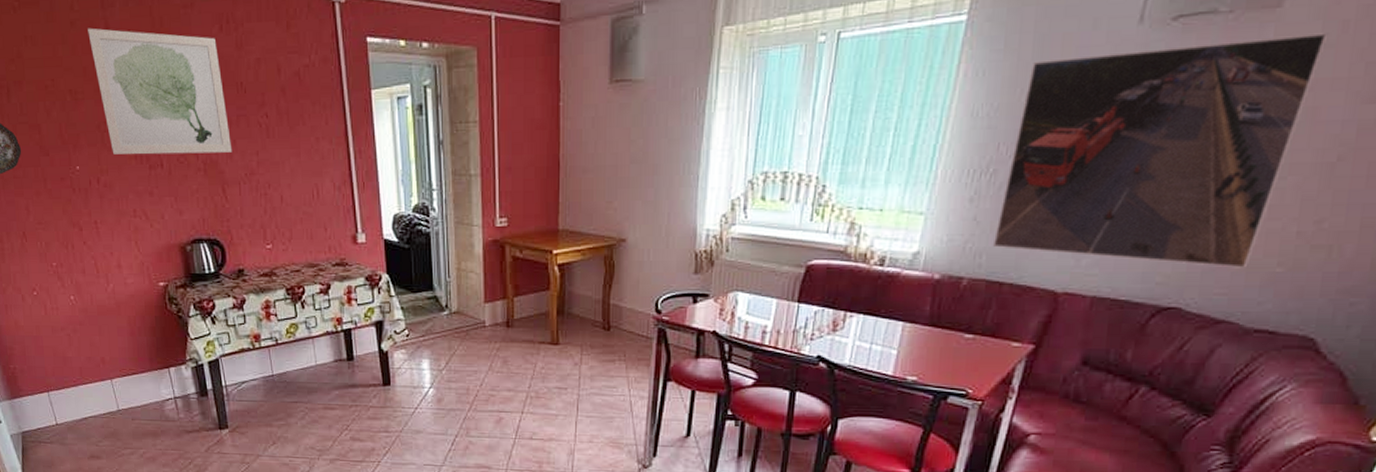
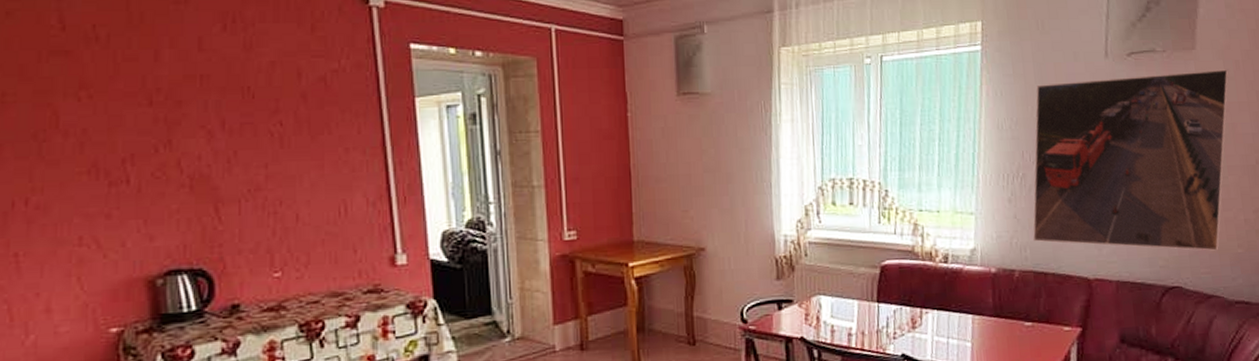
wall art: present [88,28,233,155] -> none [31,20,232,169]

